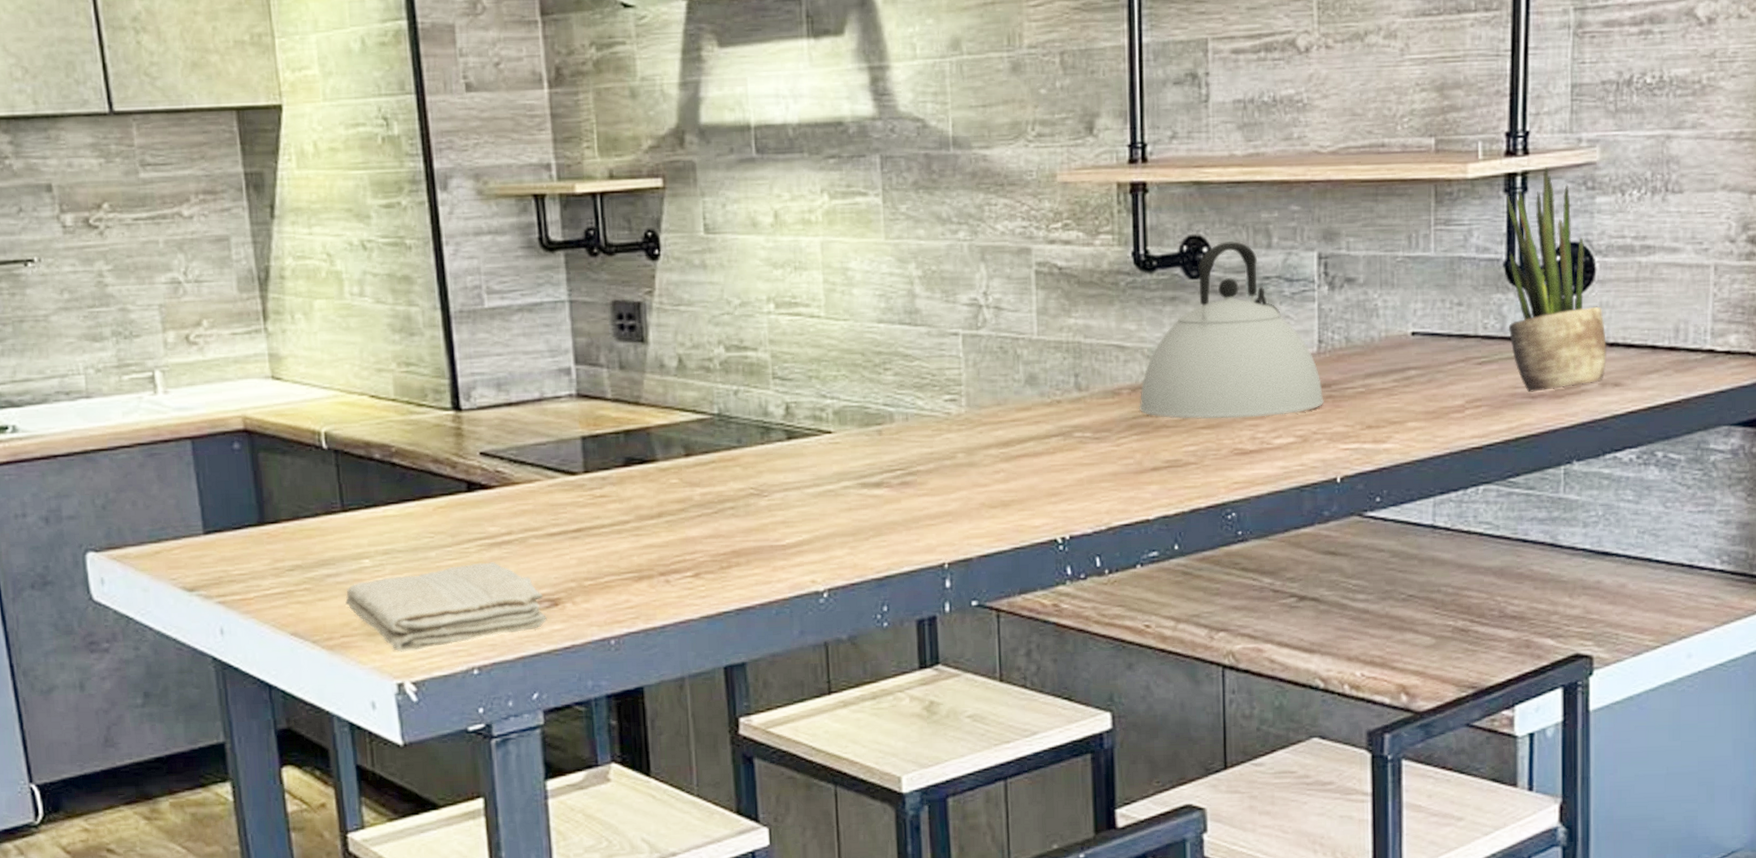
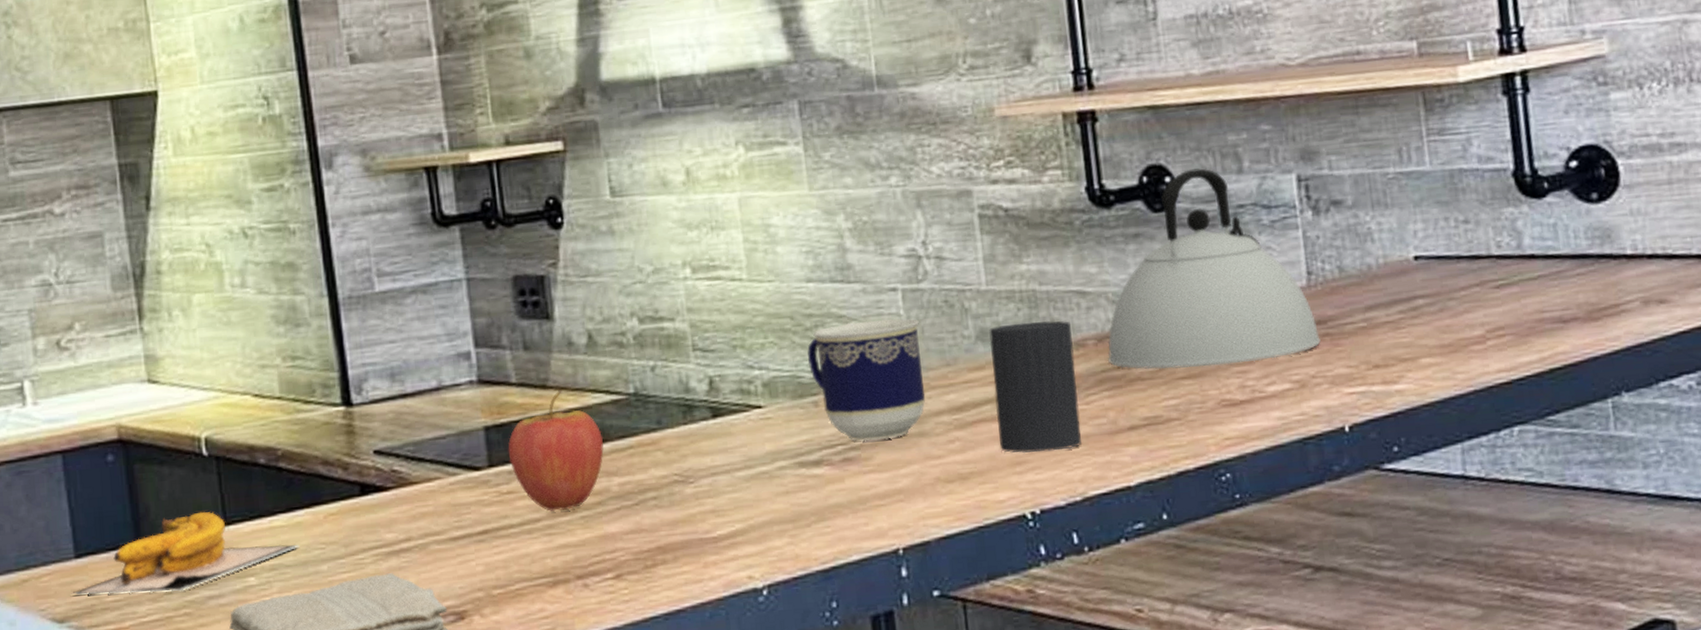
banana: none [200,498,410,569] -> present [71,511,300,595]
fruit: none [602,406,689,515] -> present [508,389,605,512]
cup: none [874,360,977,468] -> present [807,318,926,442]
cup: none [1036,370,1111,486] -> present [989,320,1082,454]
potted plant: present [1506,167,1608,392] -> none [1506,64,1647,316]

